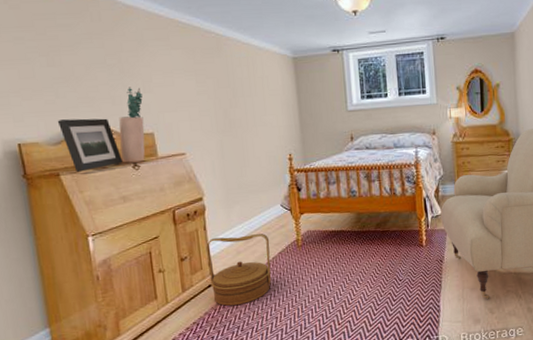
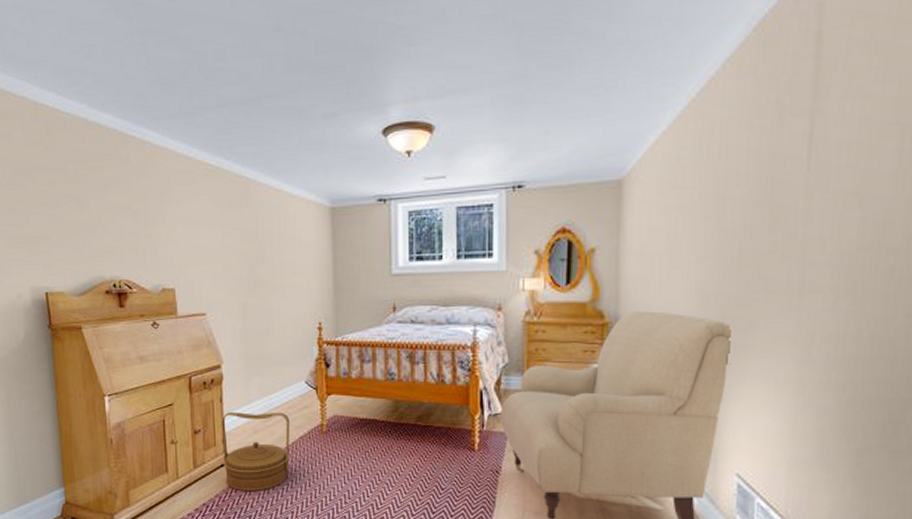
picture frame: present [57,118,123,172] -> none [82,269,142,326]
vase: present [119,86,145,164] -> none [140,236,166,321]

